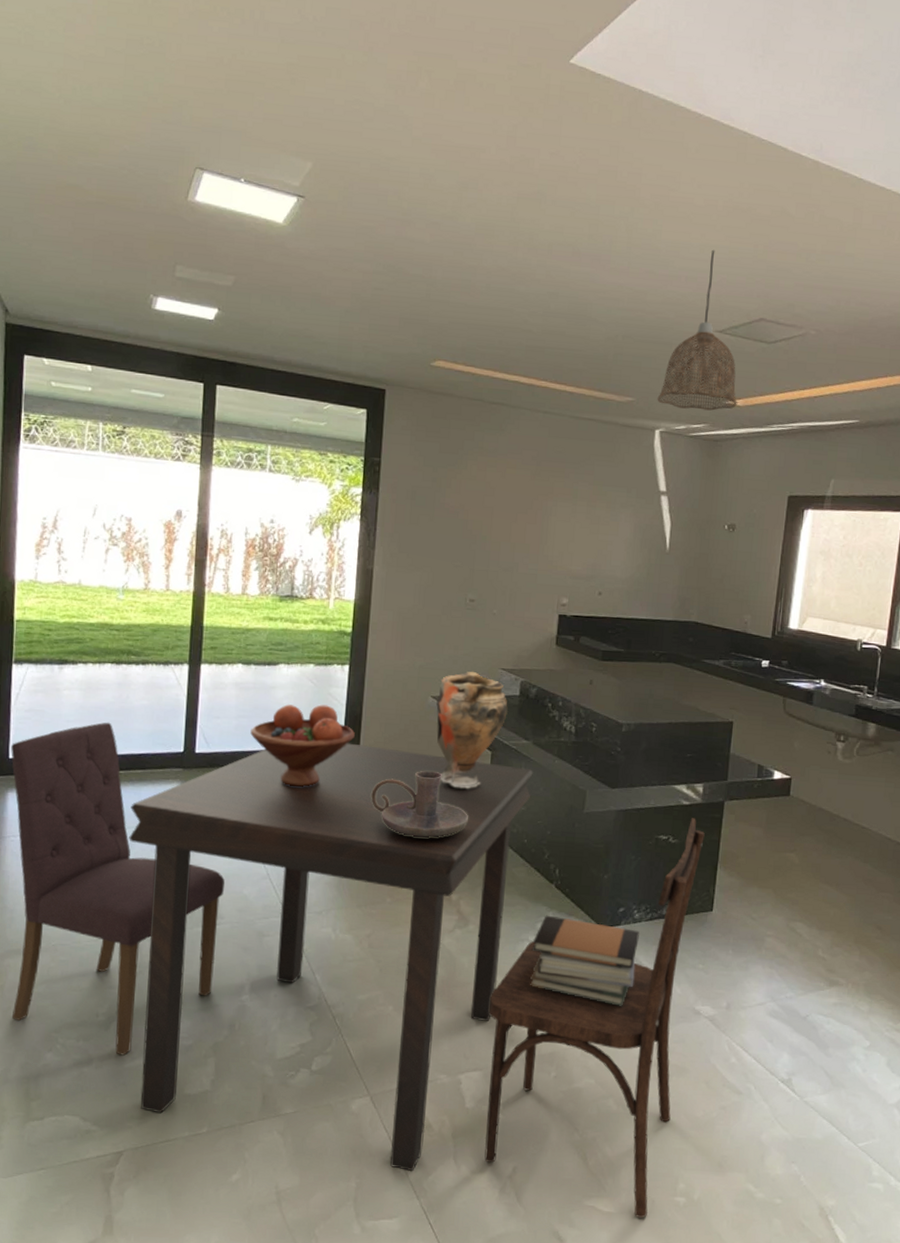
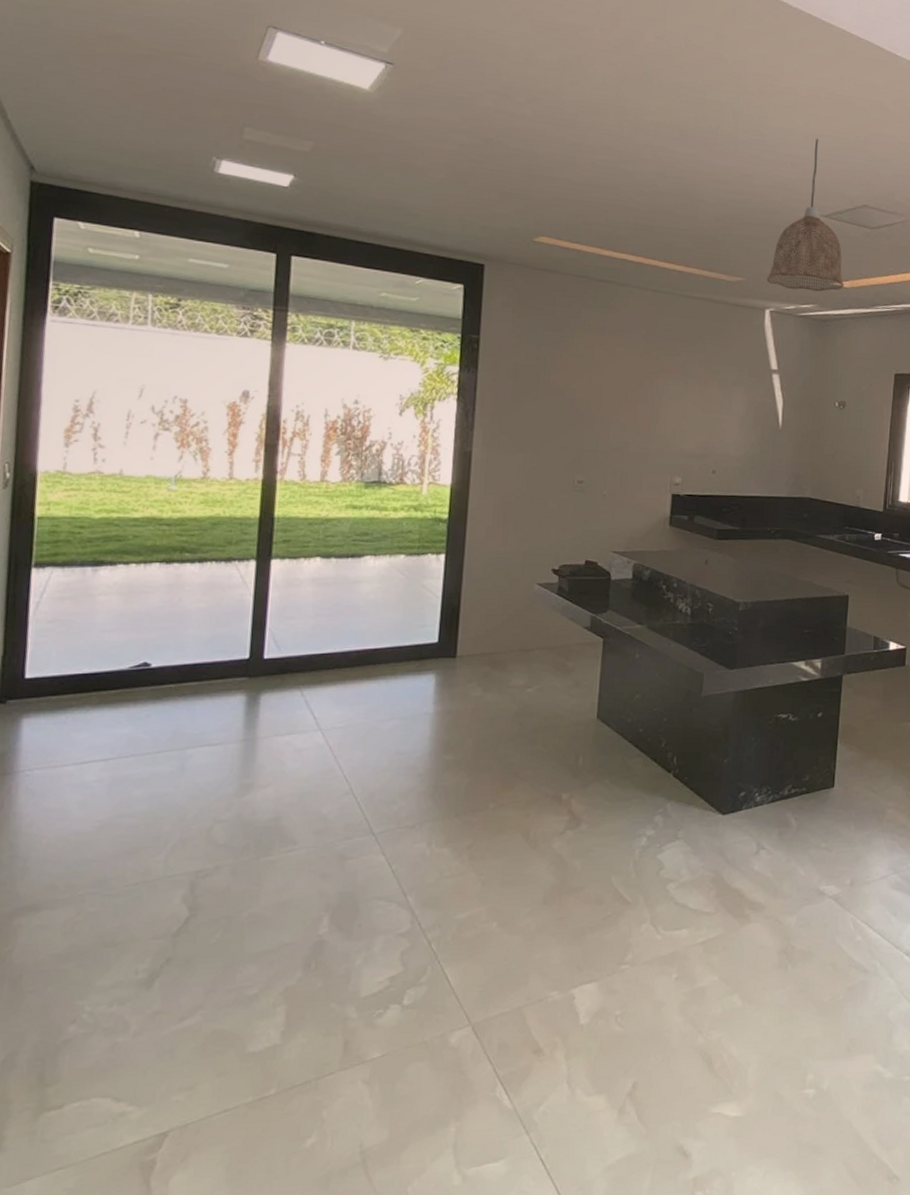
dining chair: present [11,722,225,1056] -> none [23,629,299,1017]
dining table: present [129,743,533,1172] -> none [179,638,648,1105]
fruit bowl: present [250,704,355,787] -> none [330,598,452,689]
candle holder: present [371,770,469,838] -> none [471,662,580,735]
vase: present [436,671,508,789] -> none [543,555,620,679]
dining chair: present [484,818,705,1218] -> none [601,694,824,1118]
book stack: present [530,915,641,1006] -> none [648,806,762,895]

